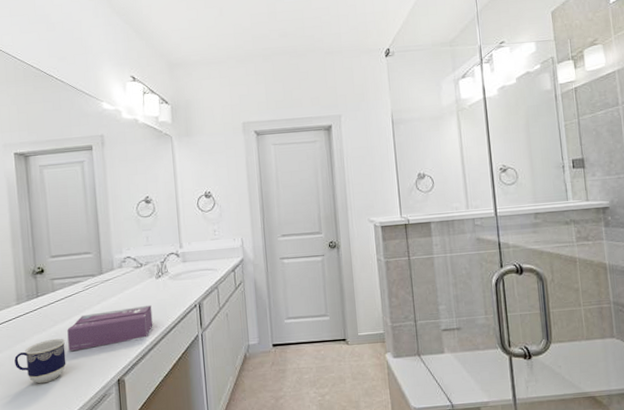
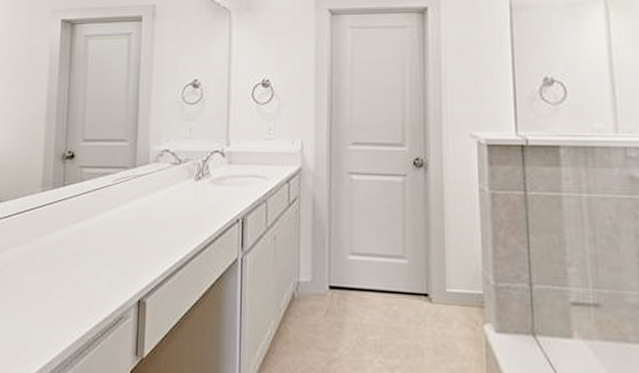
cup: present [14,338,66,384] -> none [30,238,87,291]
tissue box: present [67,304,153,352] -> none [89,211,187,257]

